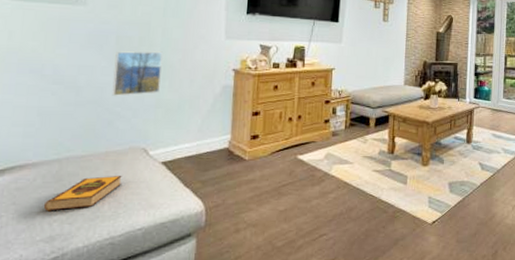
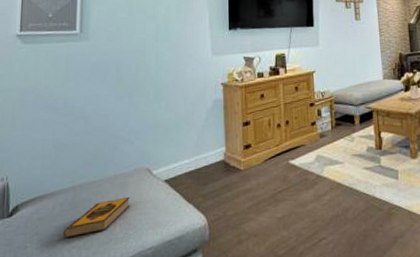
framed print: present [112,51,163,96] -> none [116,74,157,122]

